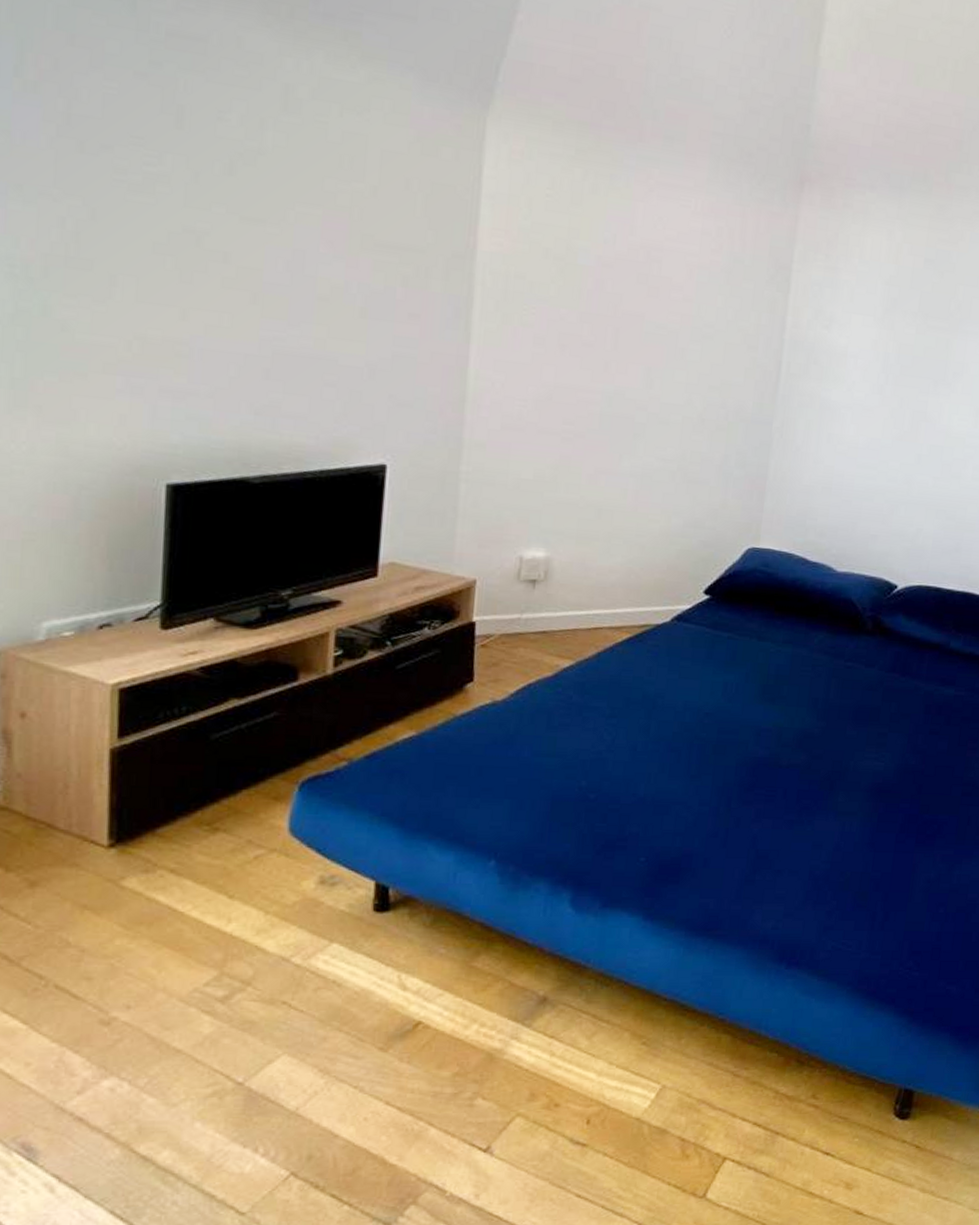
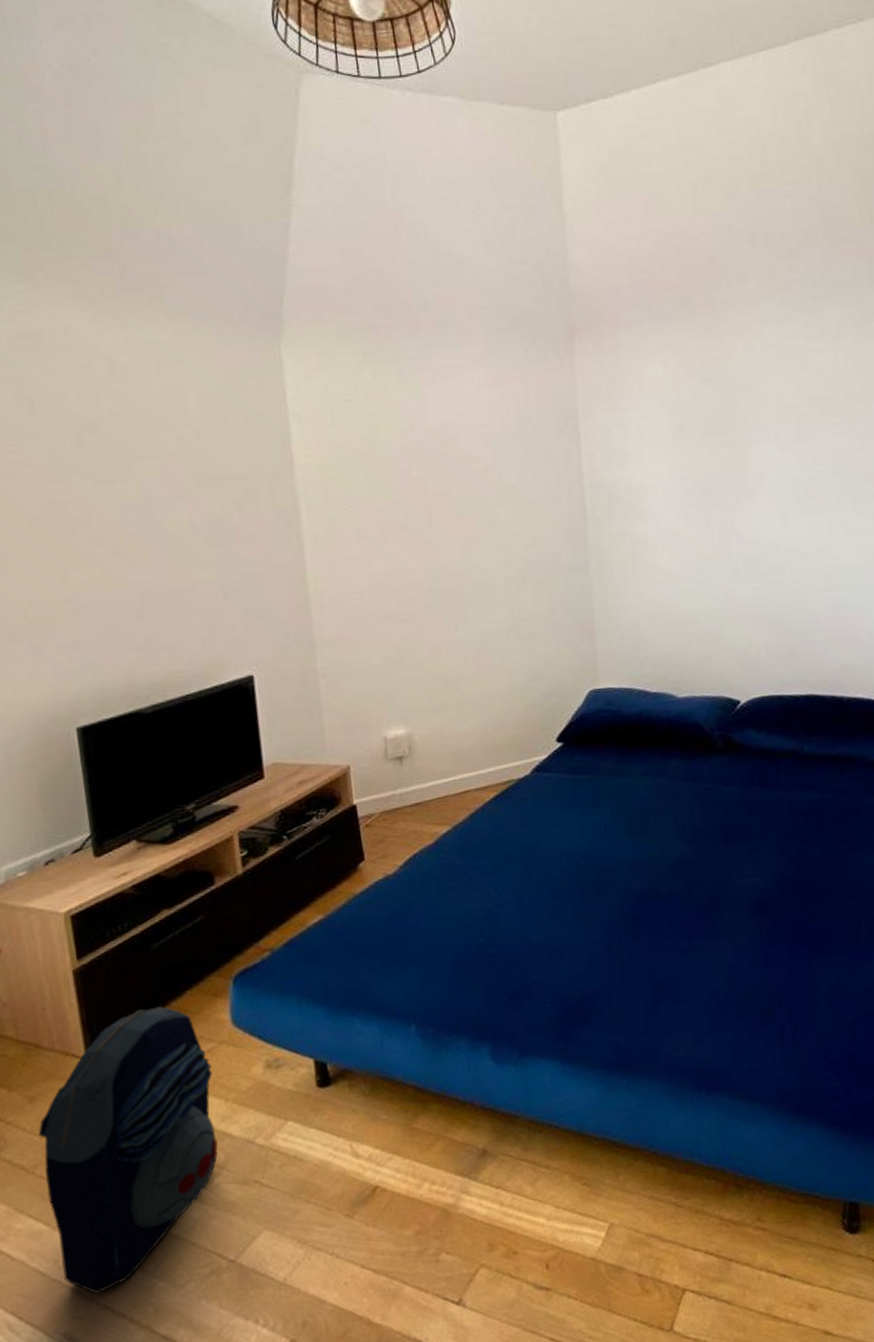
backpack: none [31,802,256,1105] -> present [38,1006,219,1294]

